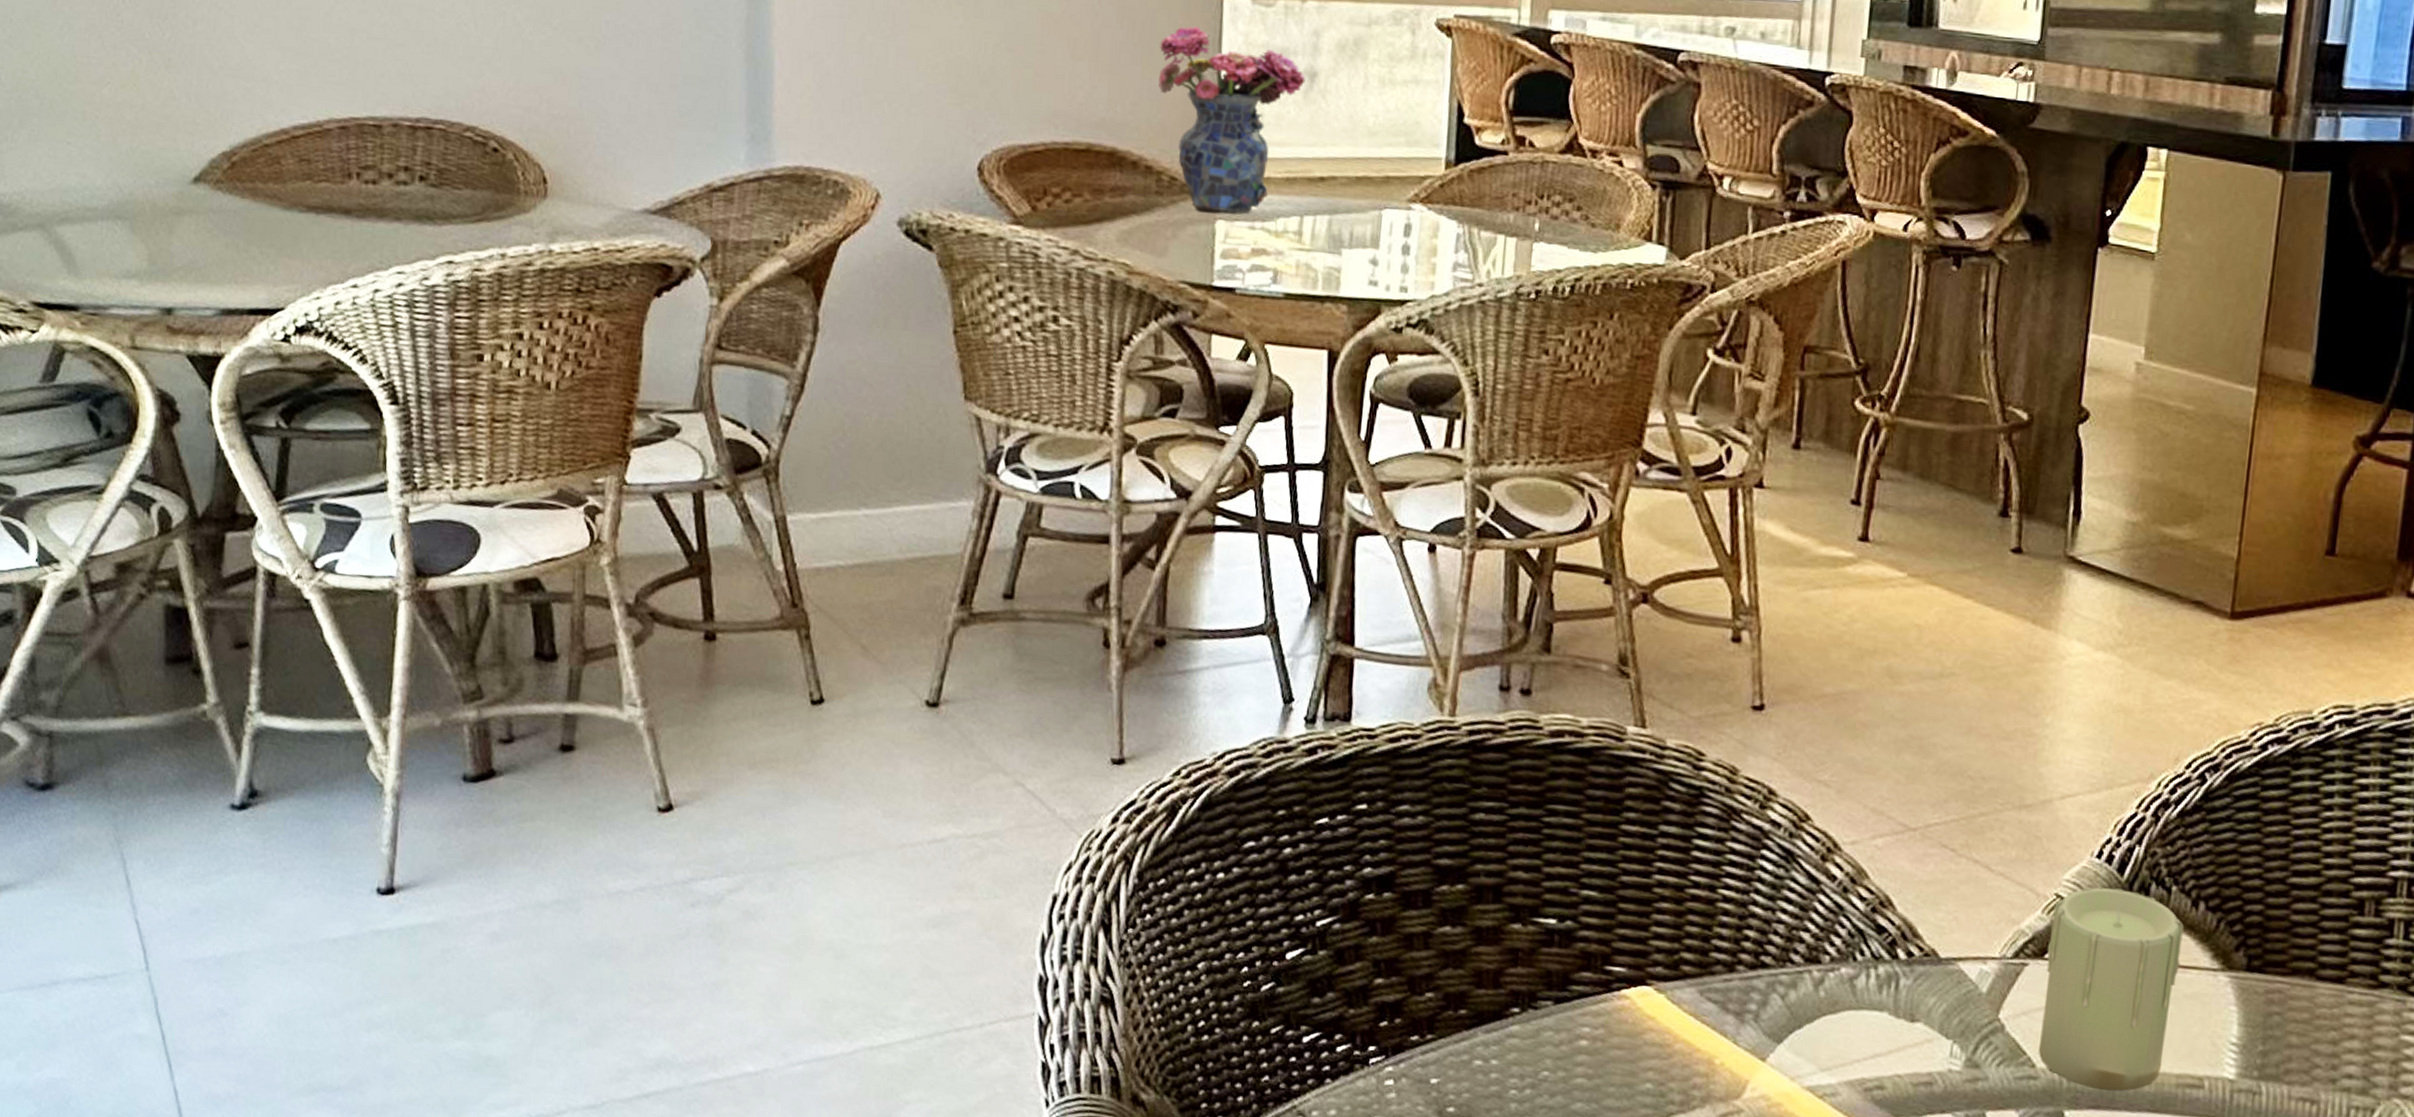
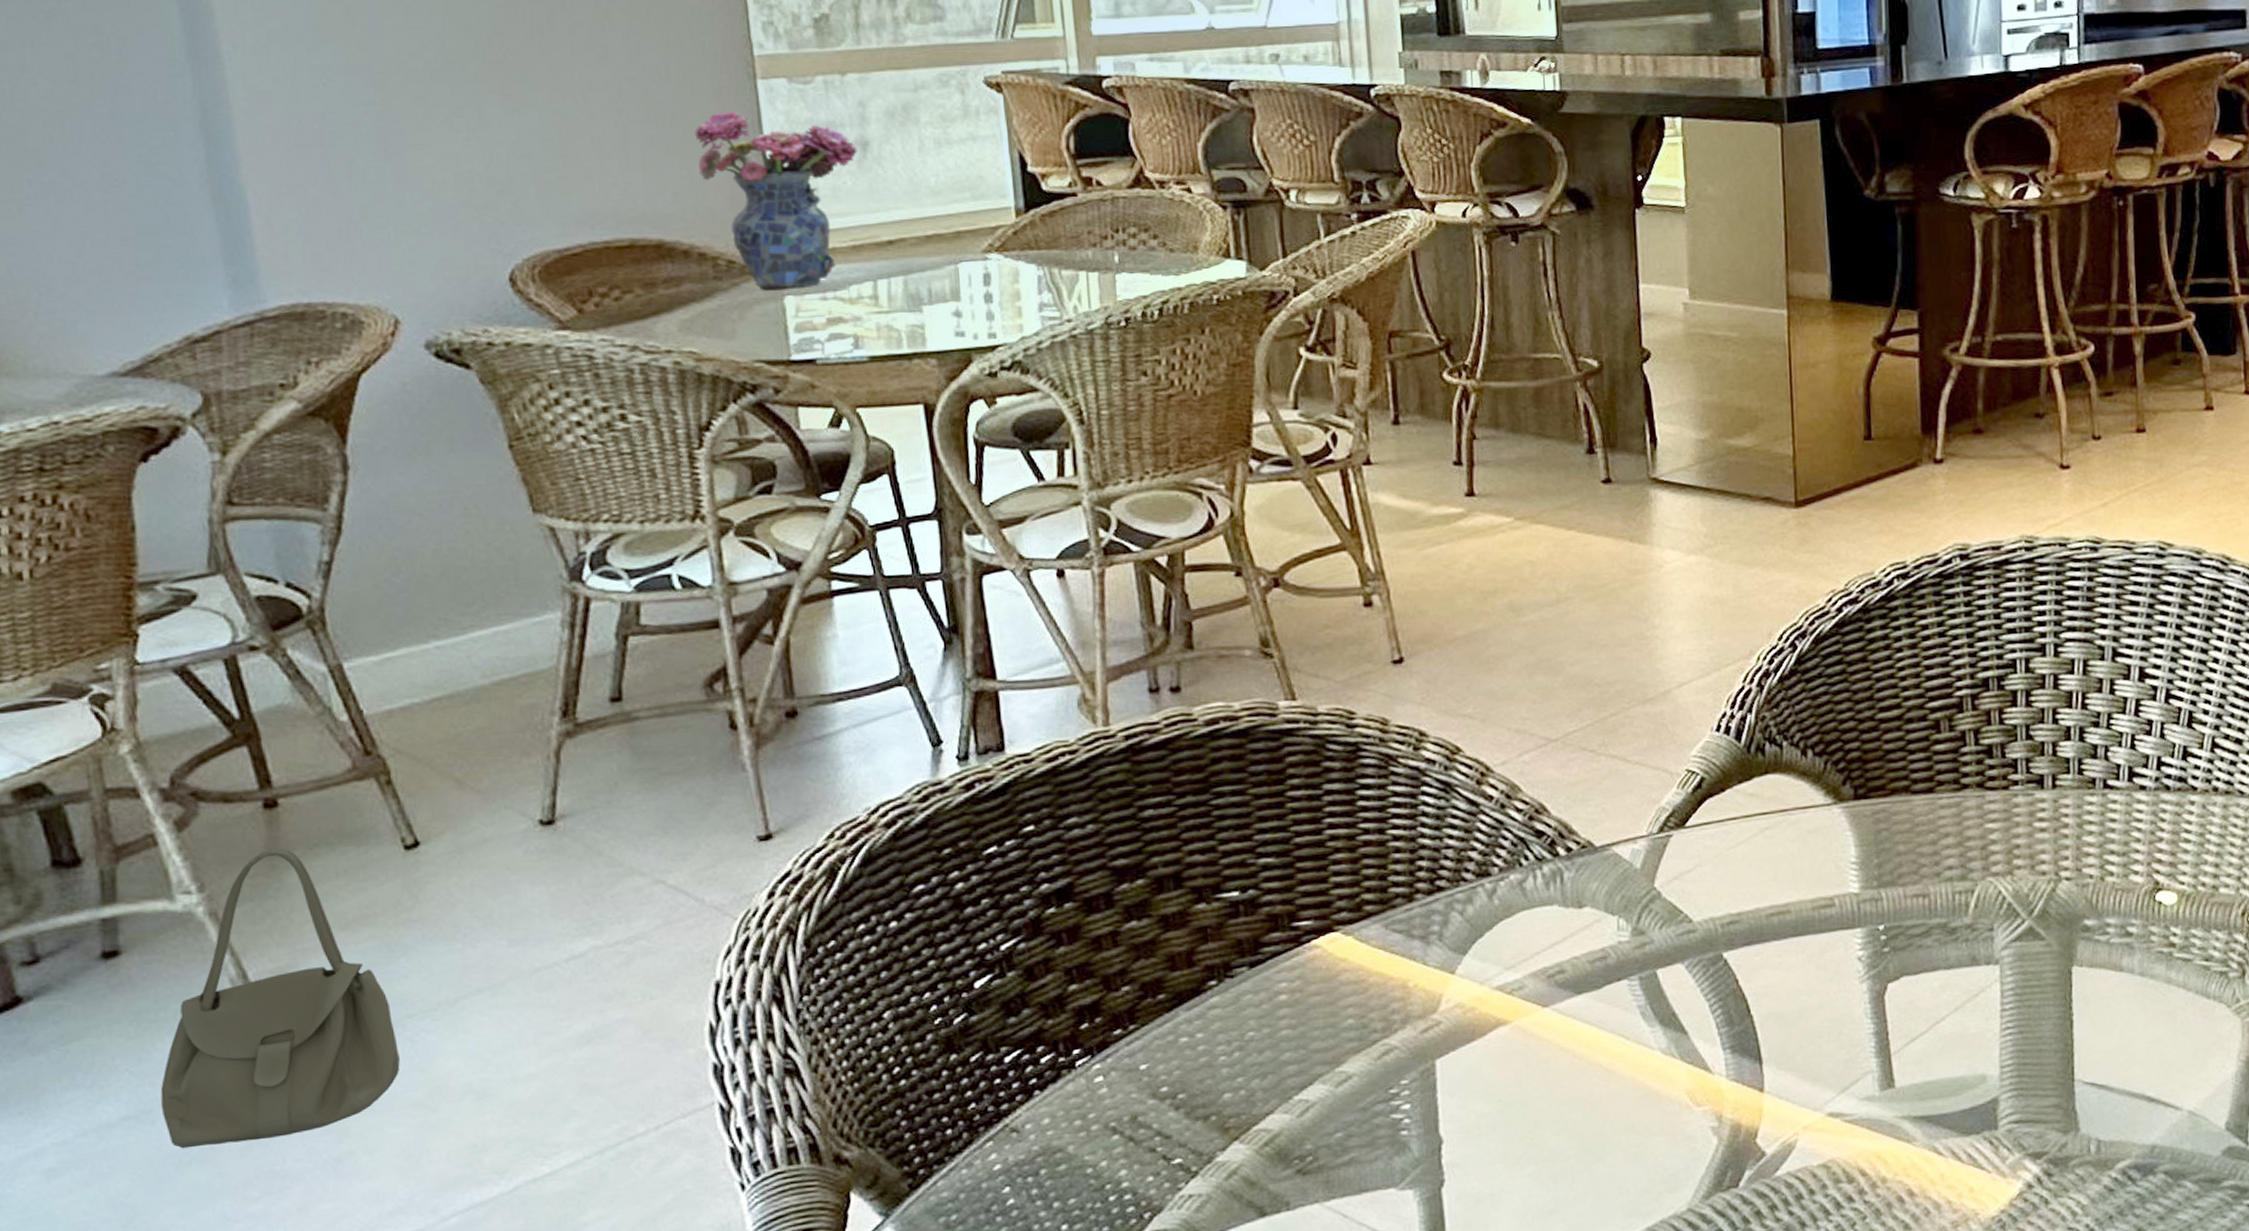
handbag: none [585,679,779,952] -> present [160,848,400,1149]
candle: present [2039,887,2184,1092] -> none [1686,753,1799,929]

